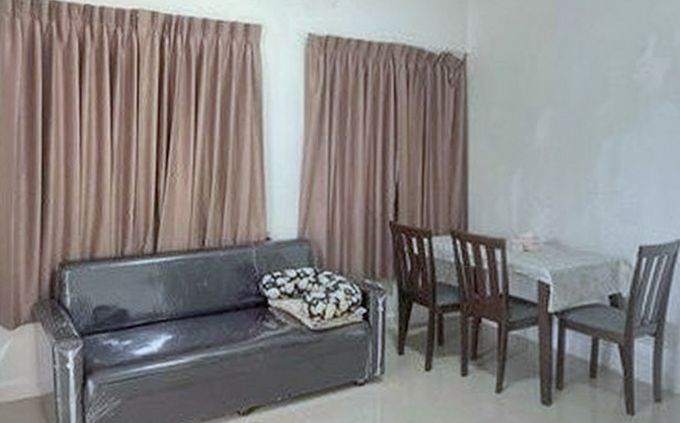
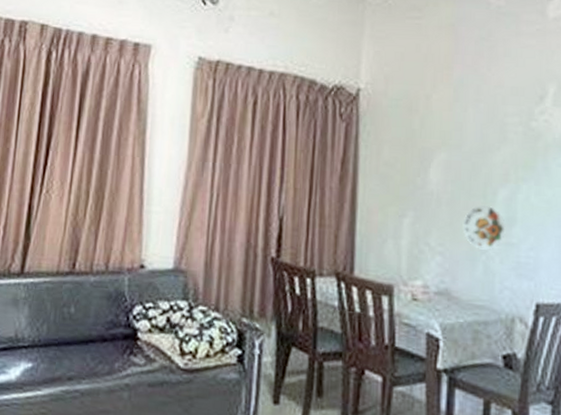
decorative plate: none [569,157,610,200] -> present [462,204,506,250]

